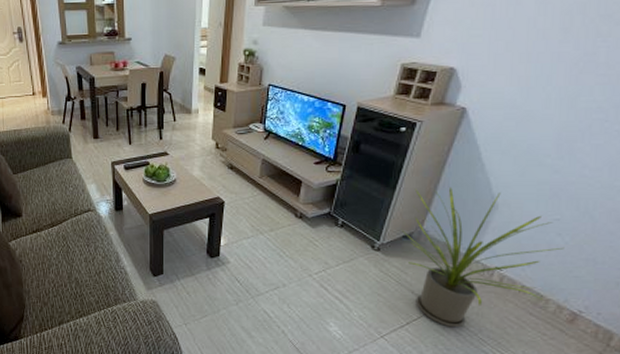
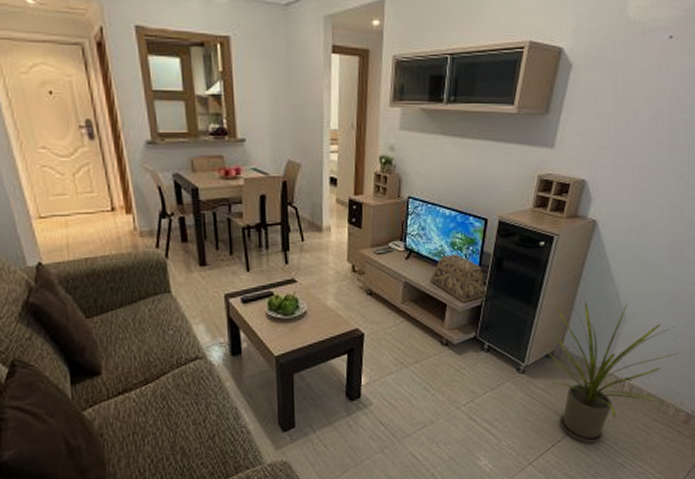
decorative box: none [286,136,343,181] -> present [429,254,487,303]

